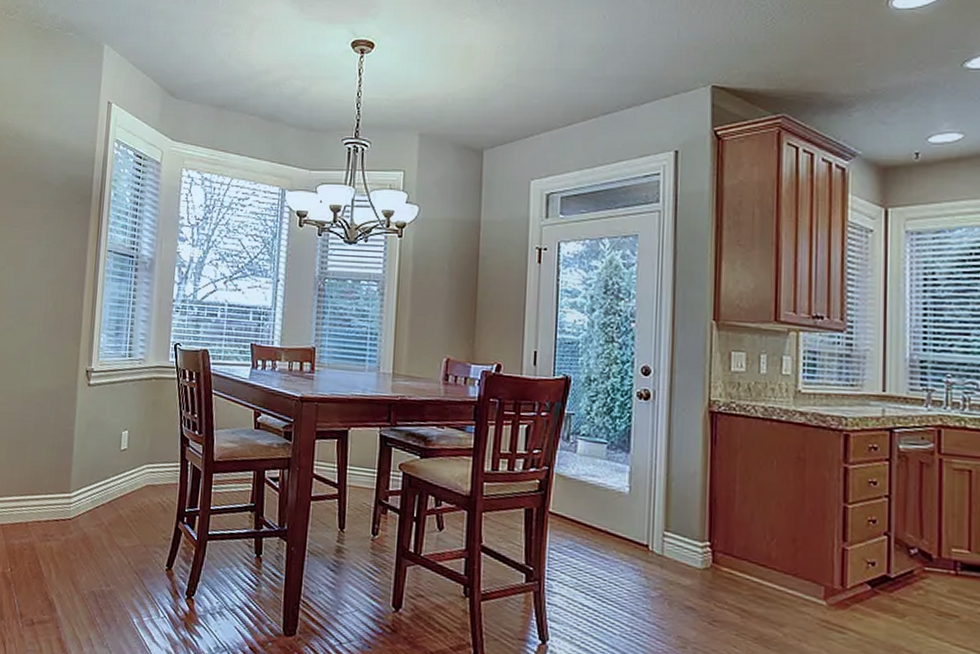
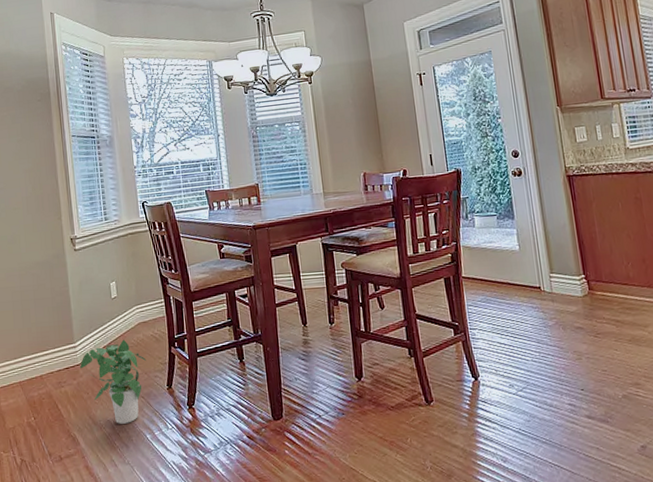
potted plant: none [72,500,149,600] -> present [80,339,147,424]

